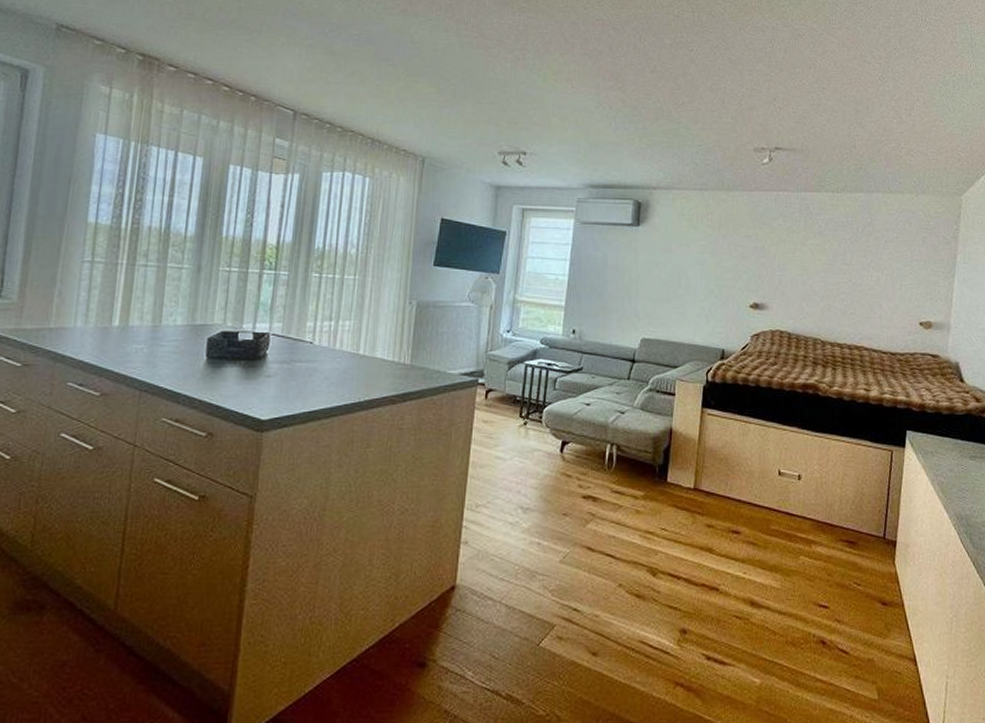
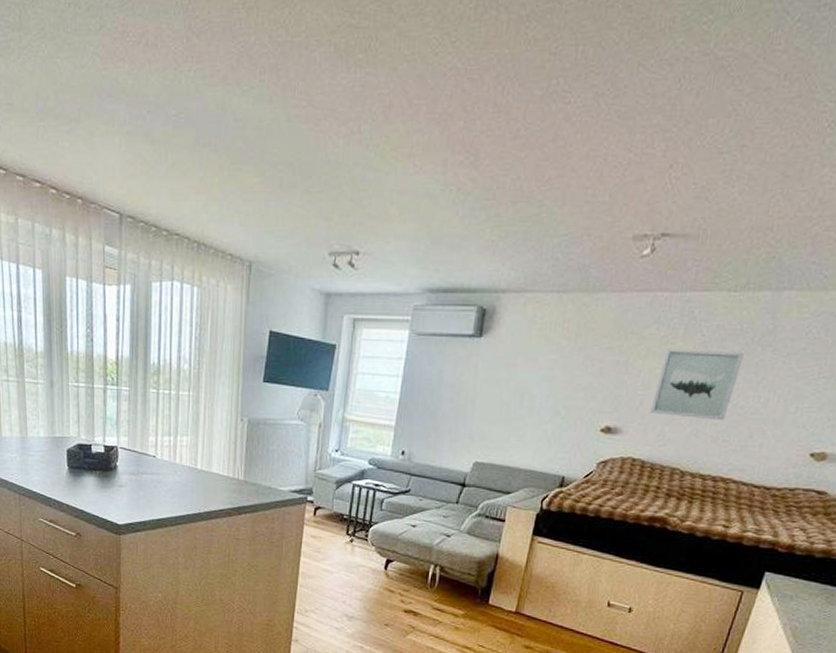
wall art: none [788,237,854,296] -> present [650,348,745,421]

